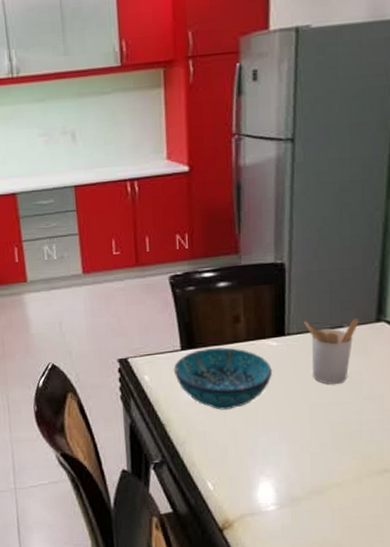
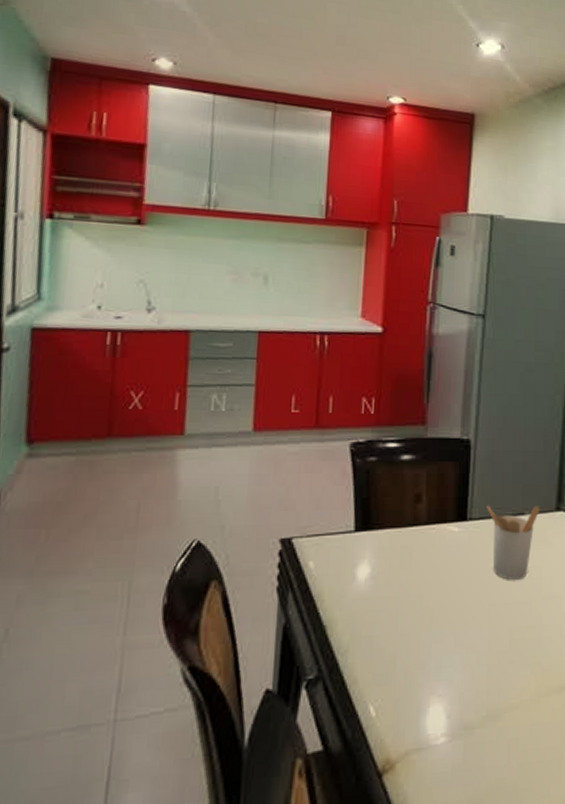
bowl: present [173,347,272,410] -> none [343,531,451,609]

